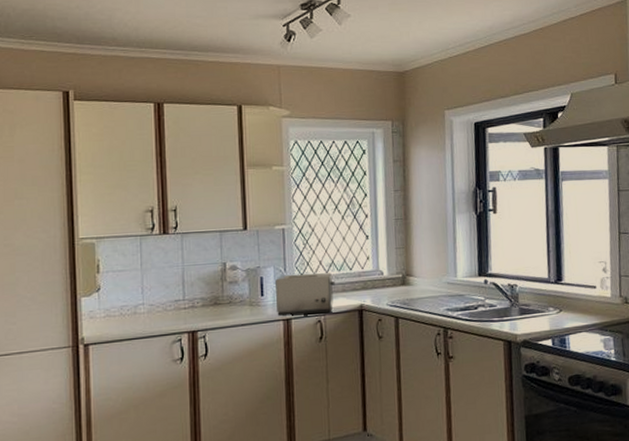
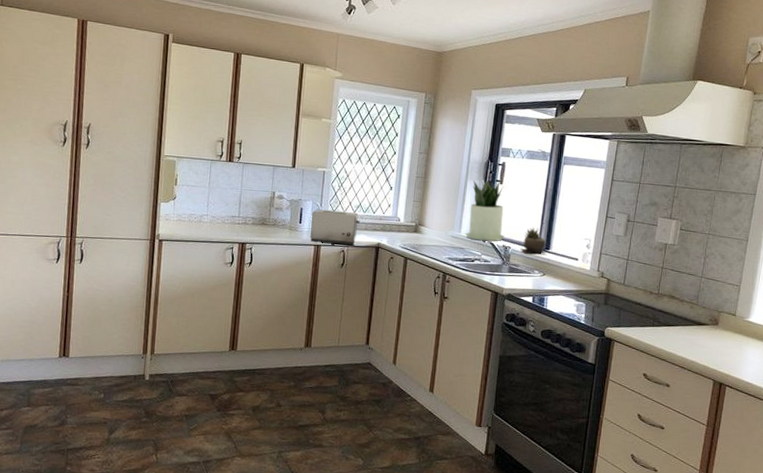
planter: none [462,210,509,284] -> present [465,180,505,242]
succulent plant: none [529,257,561,290] -> present [520,227,548,254]

